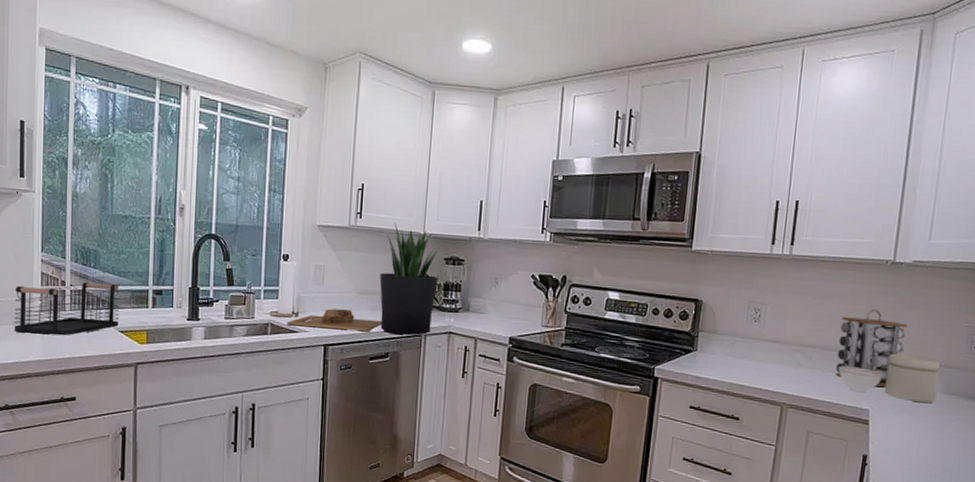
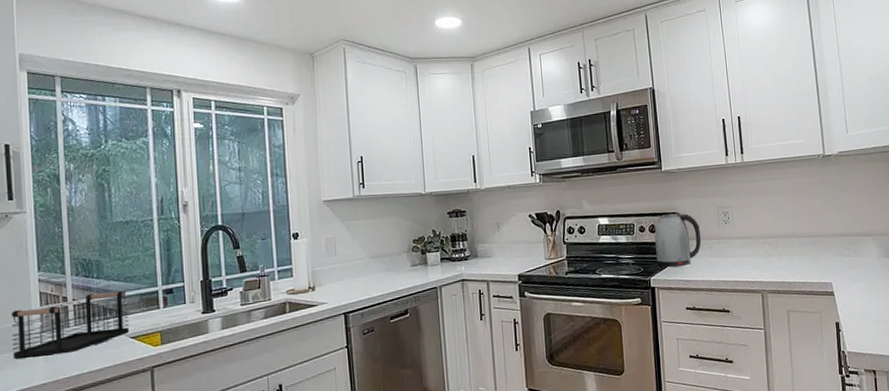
cutting board: present [286,308,382,332] -> none [304,275,397,301]
planter: present [379,222,439,336] -> none [389,187,445,291]
kettle: none [666,298,724,361] -> present [653,212,702,267]
spice rack: present [835,308,908,388] -> none [794,196,847,262]
bowl: present [838,365,884,393] -> none [800,247,837,270]
jar: present [884,354,940,404] -> none [837,230,882,270]

